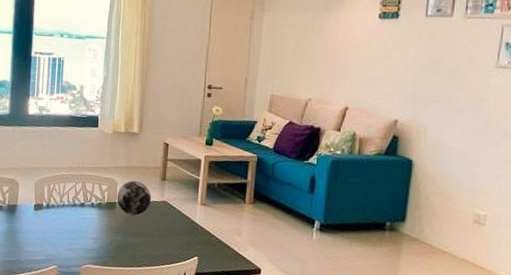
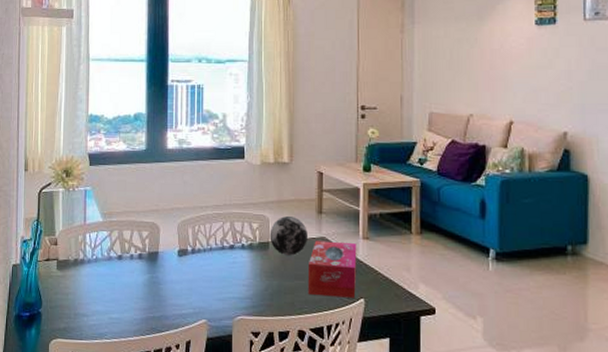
tissue box: none [148,204,195,256] -> present [307,240,357,298]

